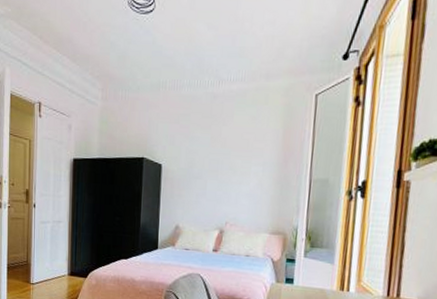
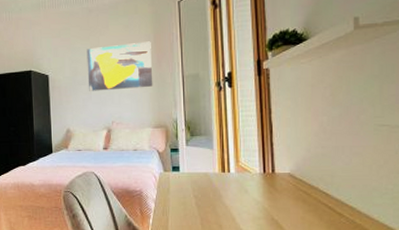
wall art: none [203,137,279,189] -> present [87,41,153,91]

